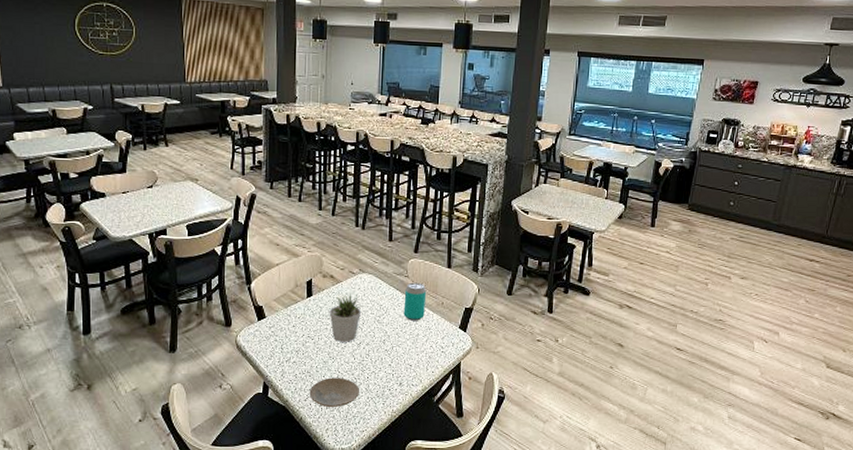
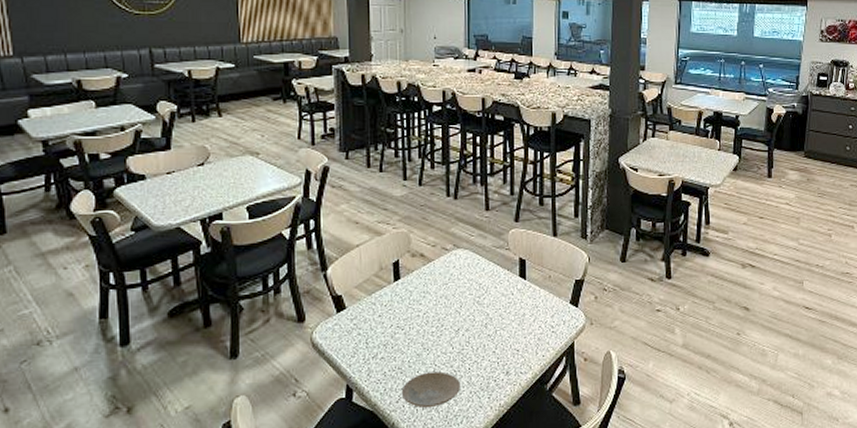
potted plant: present [329,294,362,342] -> none [420,273,459,330]
beverage can: present [403,282,427,321] -> none [506,255,531,299]

